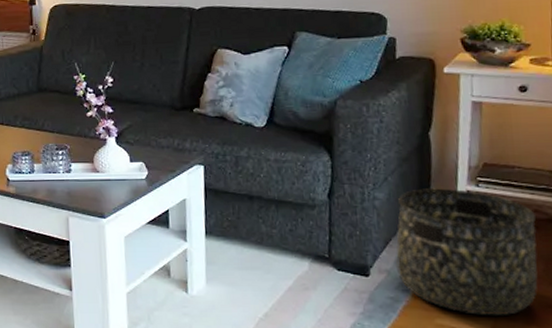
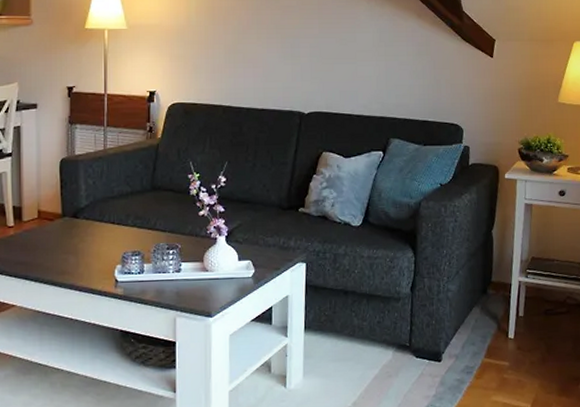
basket: present [395,188,538,316] -> none [462,280,569,391]

